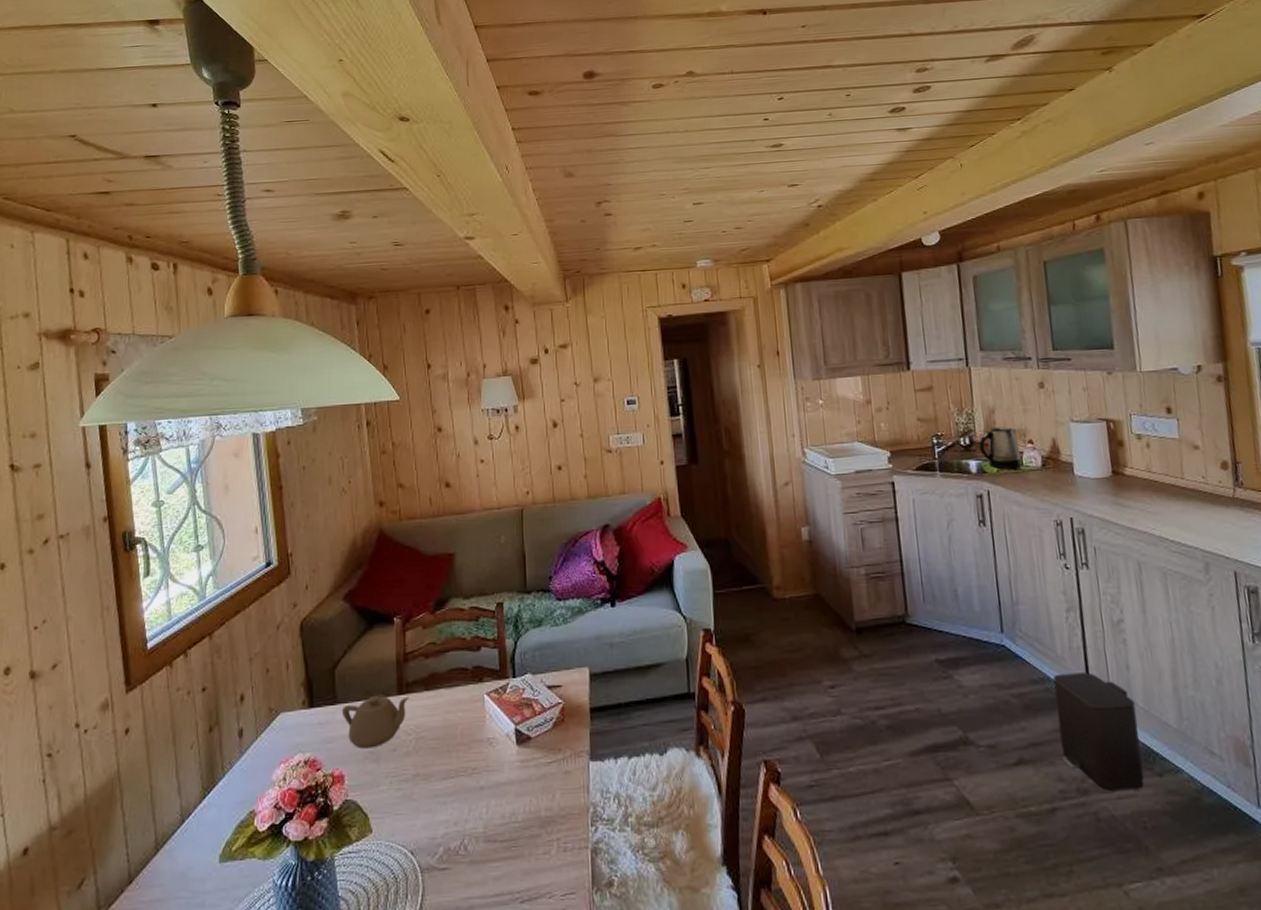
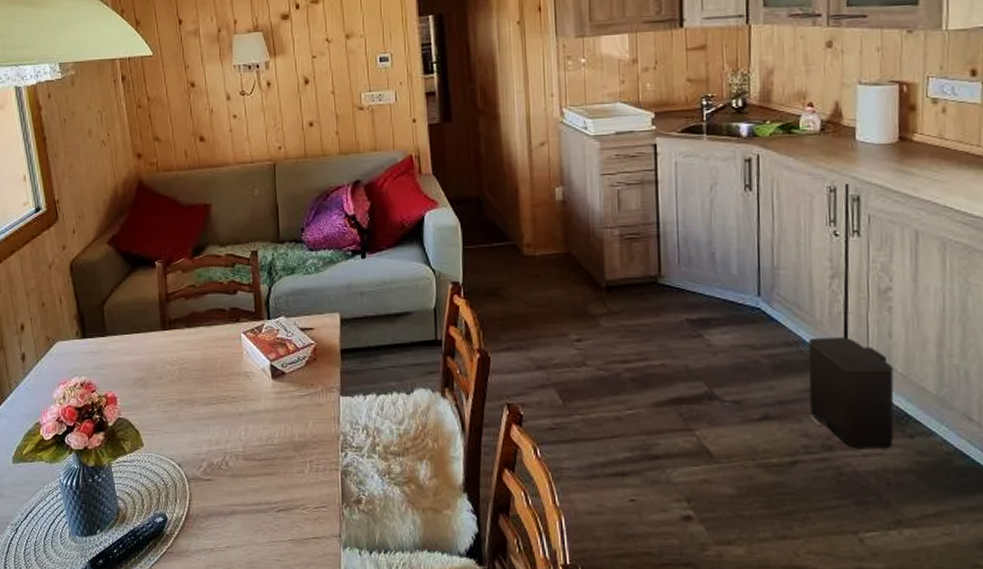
teapot: present [341,695,409,749] -> none [111,329,172,376]
kettle: present [979,426,1022,470] -> none [752,88,798,133]

